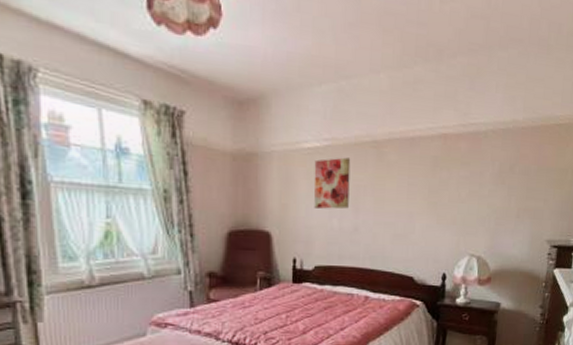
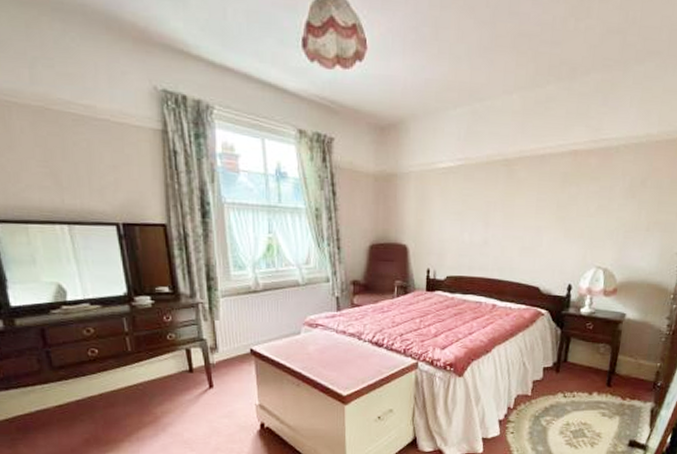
wall art: present [313,157,351,209] -> none [447,175,482,224]

